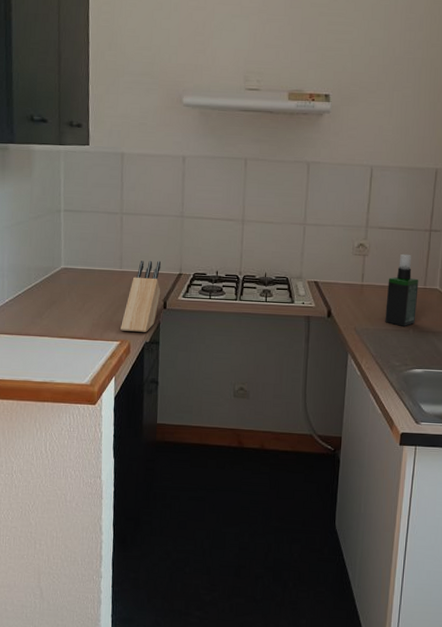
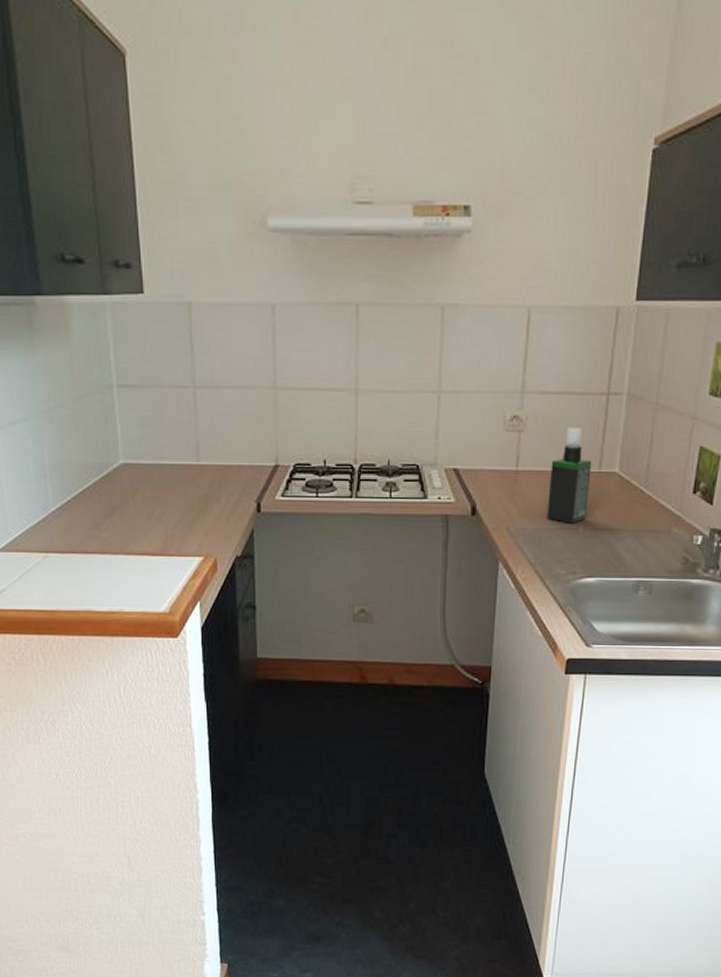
knife block: present [120,260,161,332] -> none [203,449,253,543]

